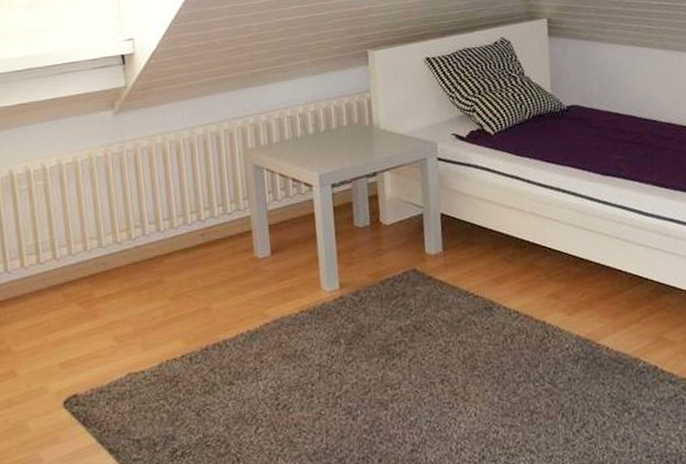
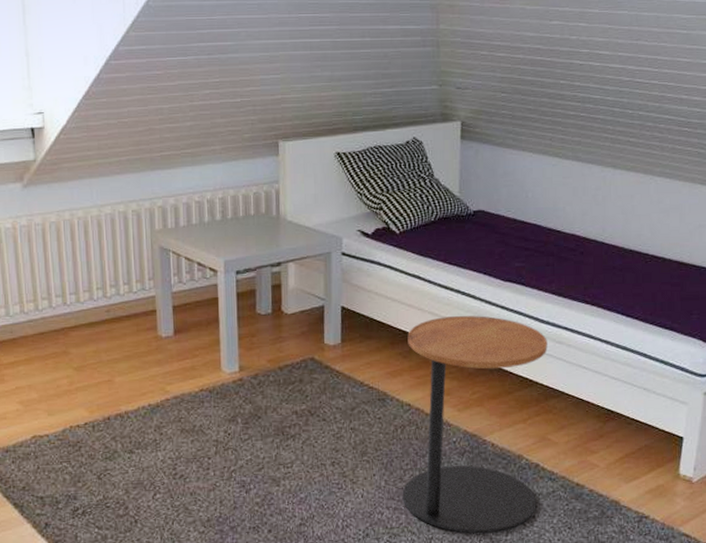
side table: none [510,213,659,448] -> present [402,315,548,534]

